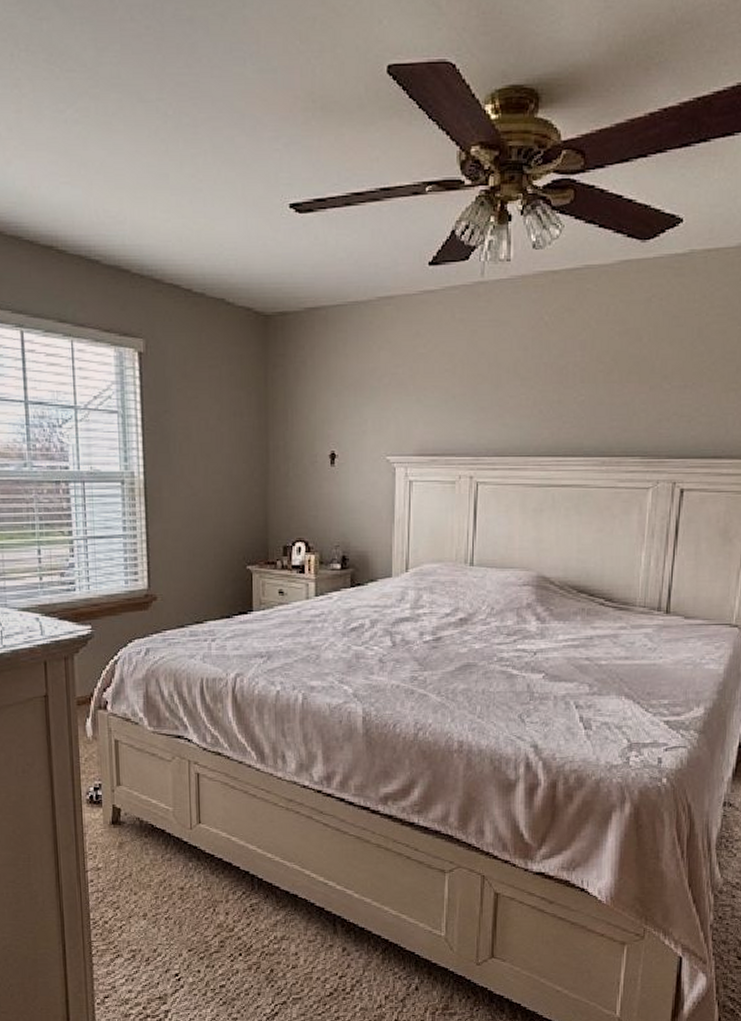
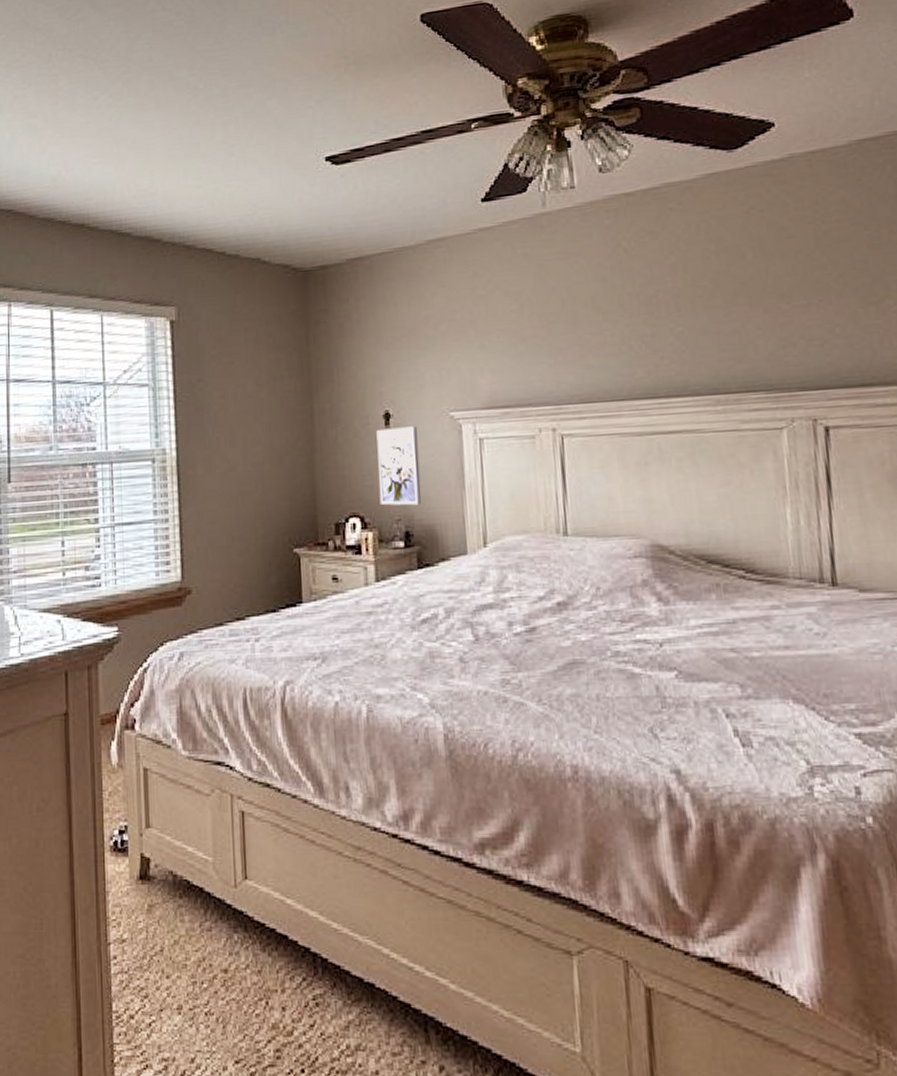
wall art: none [322,467,359,535] -> present [376,426,422,506]

